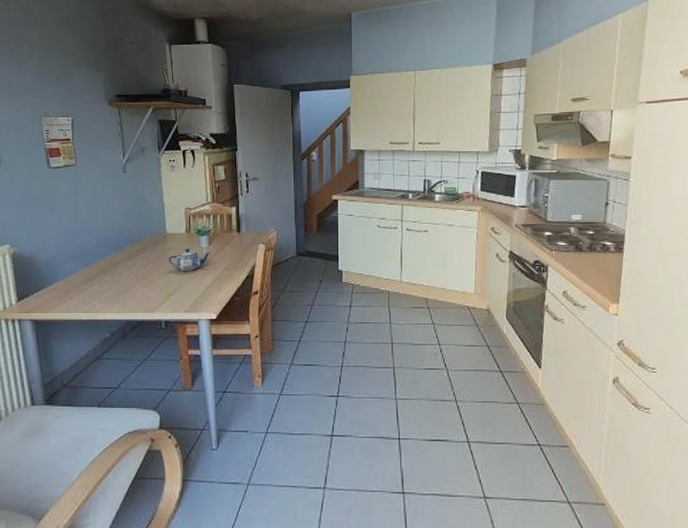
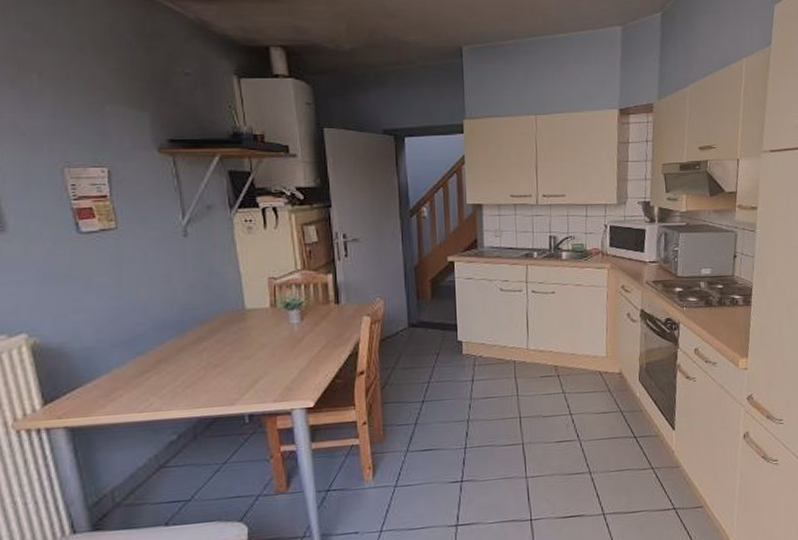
teapot: present [168,249,211,271] -> none [249,326,304,353]

